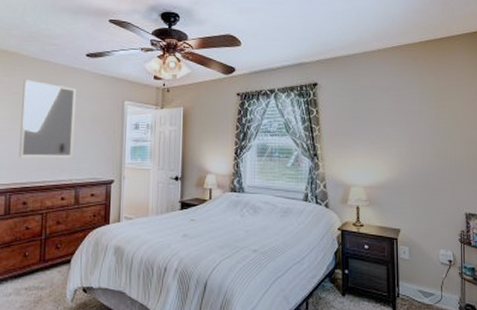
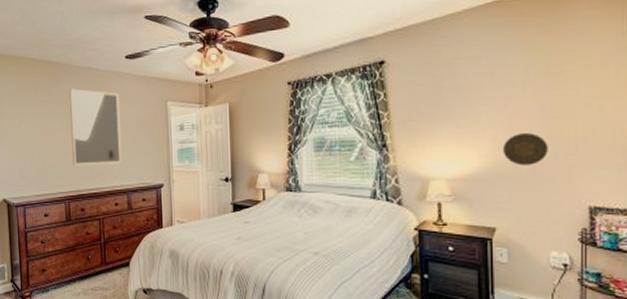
decorative plate: none [406,150,437,178] -> present [504,132,548,166]

